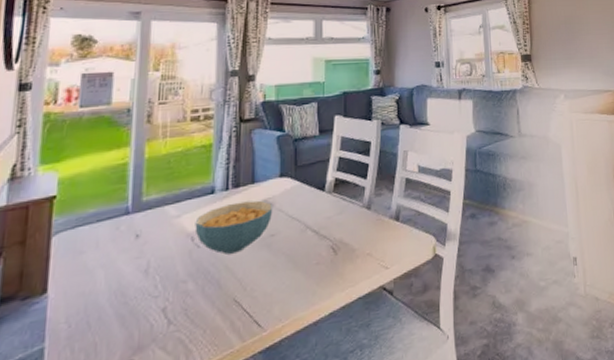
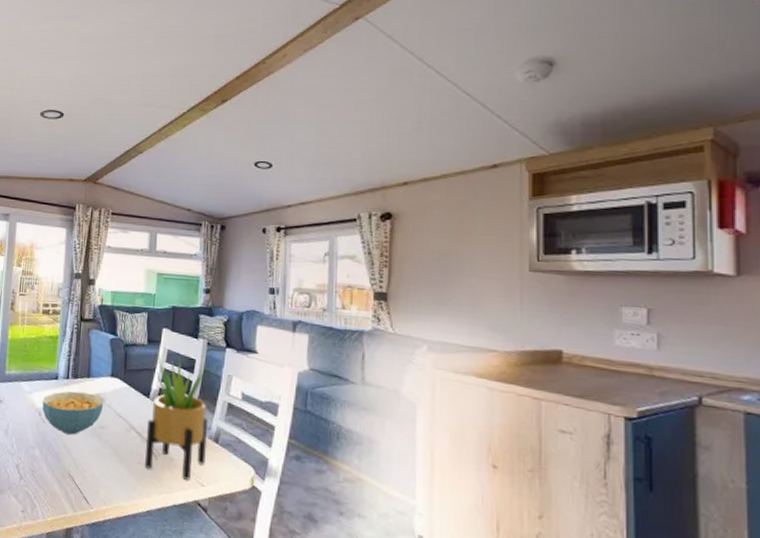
potted plant: none [325,144,389,268] -> present [145,355,209,480]

